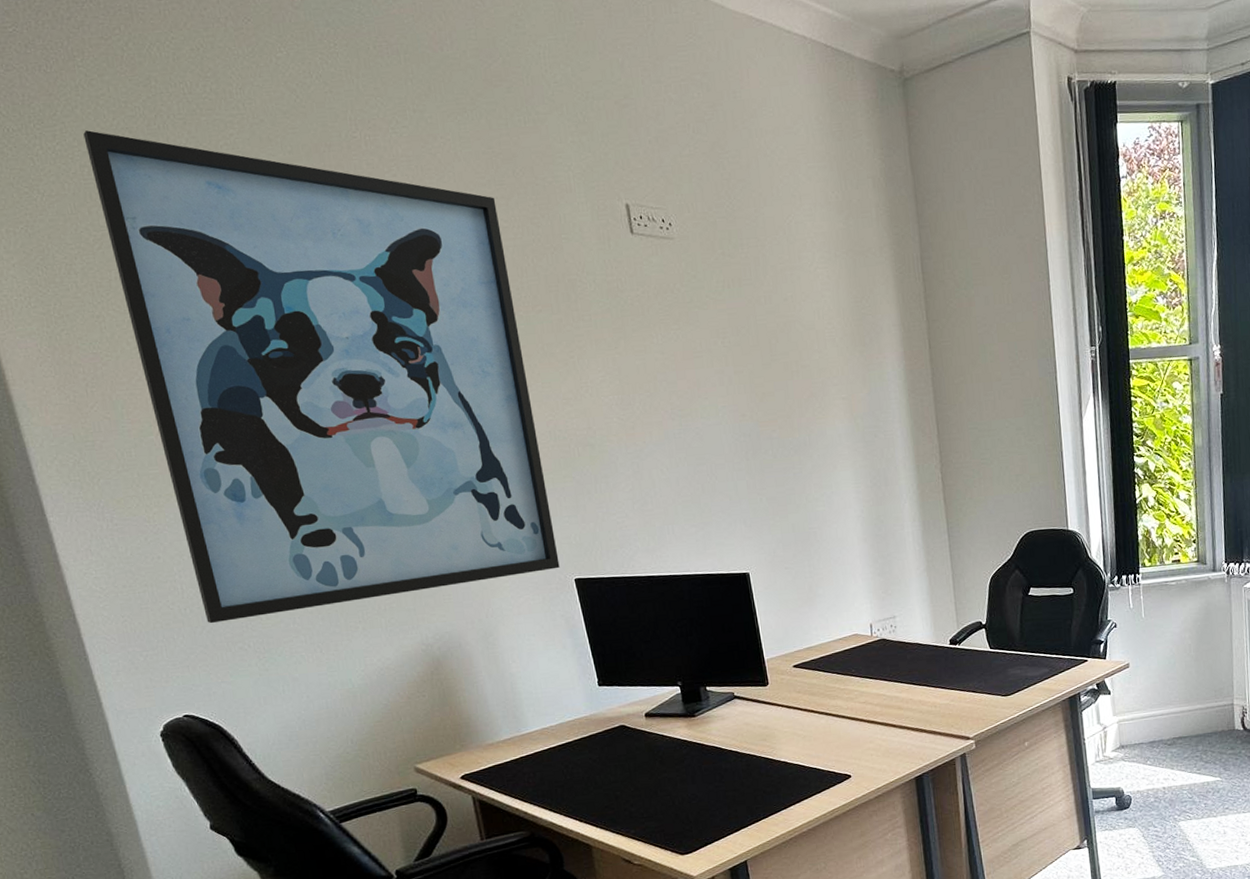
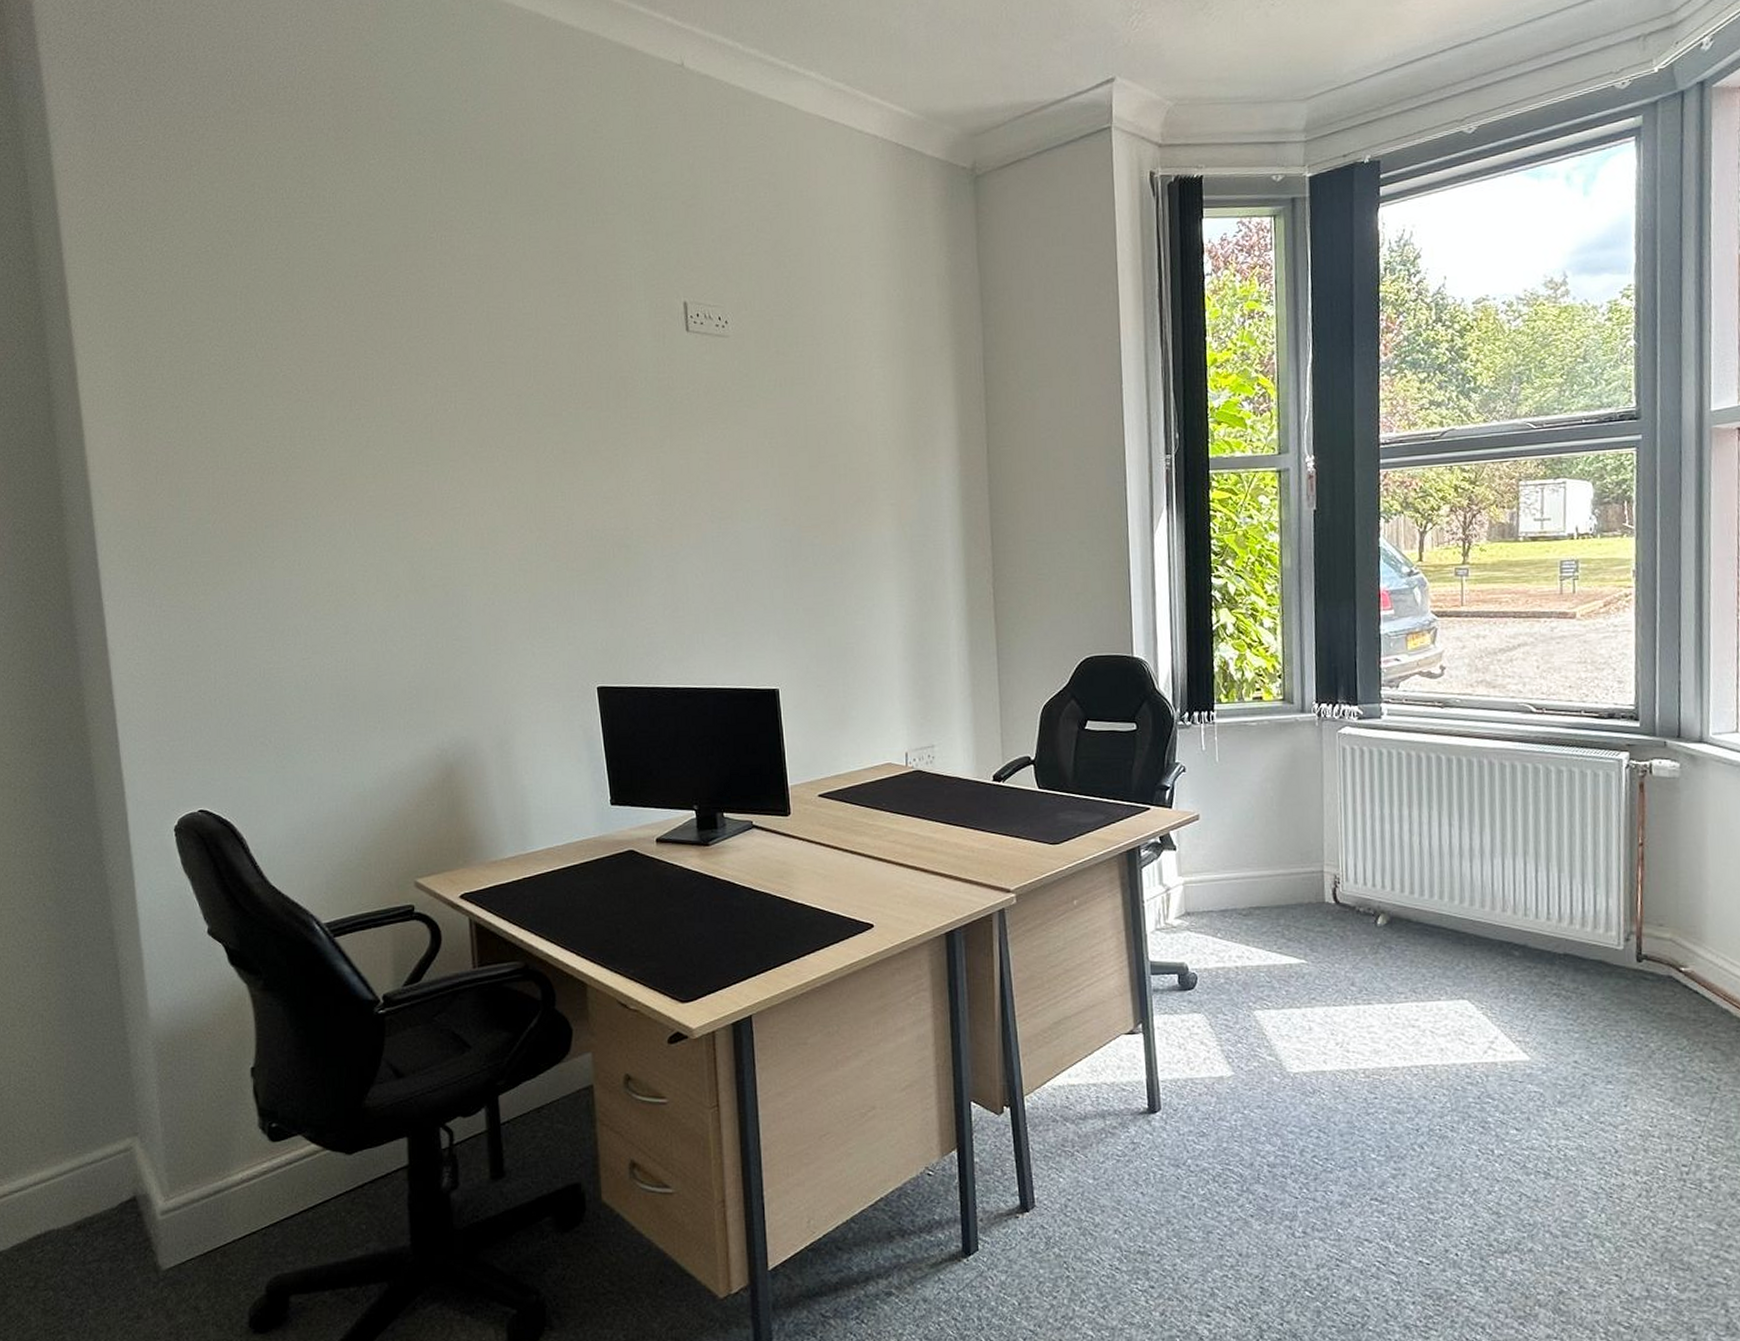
wall art: present [83,130,560,624] -> none [189,233,583,716]

